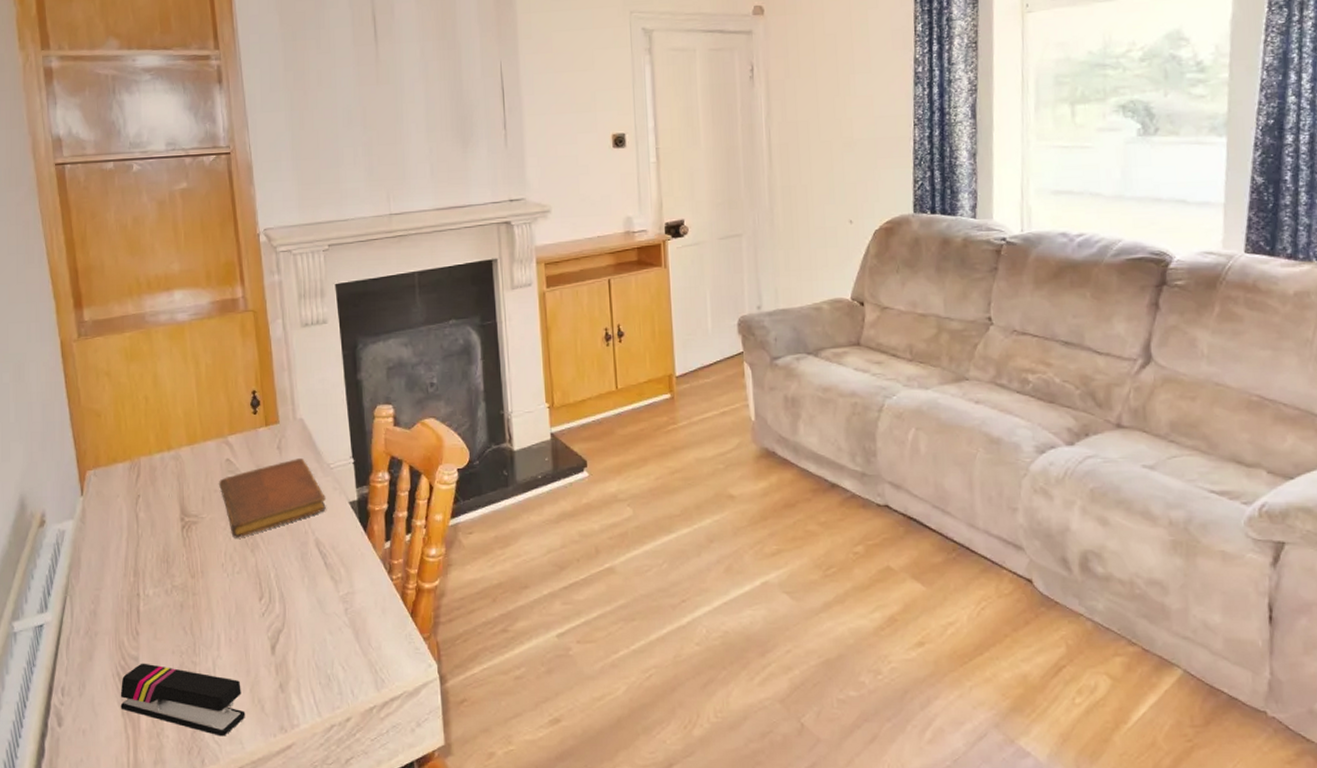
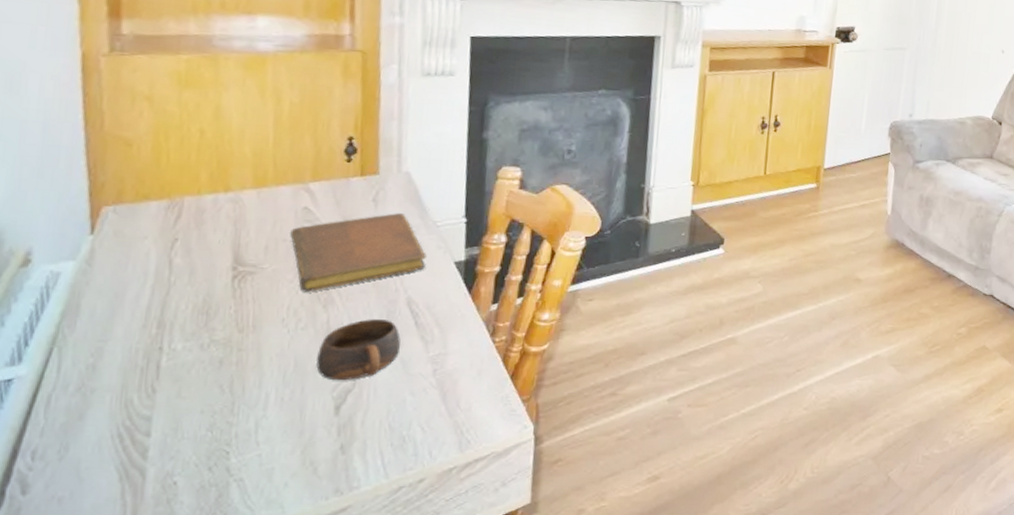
stapler: present [120,663,246,737] -> none [118,423,292,501]
cup: none [252,560,315,621] -> present [316,318,401,381]

